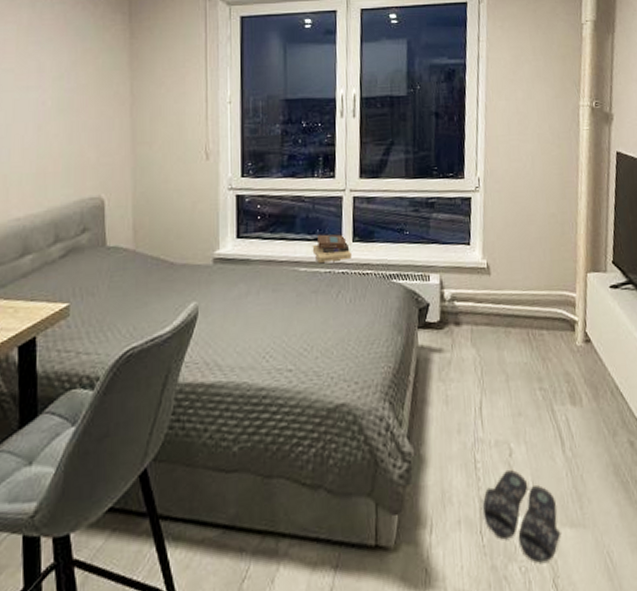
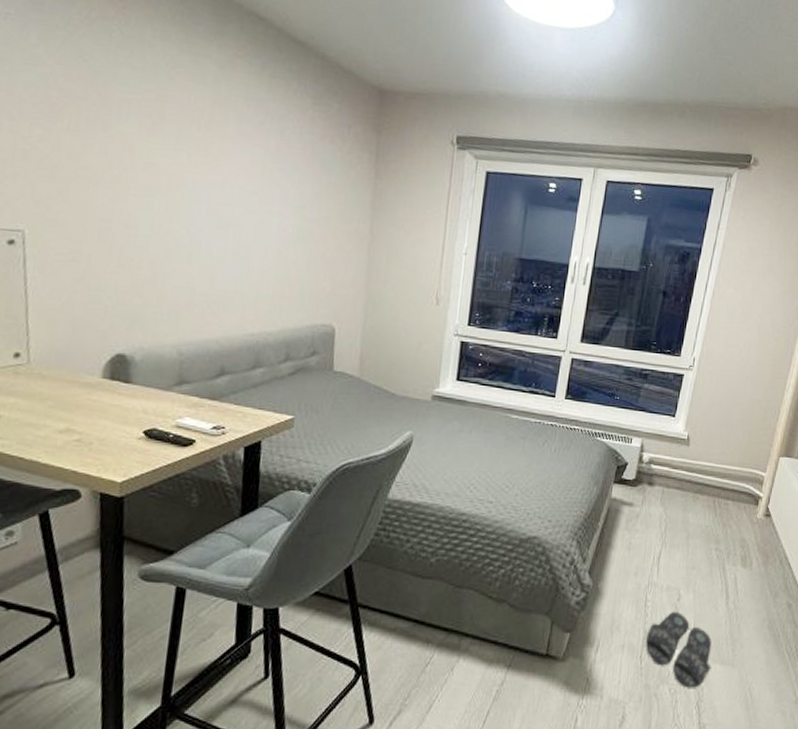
books: present [312,234,352,263] -> none [526,387,562,415]

